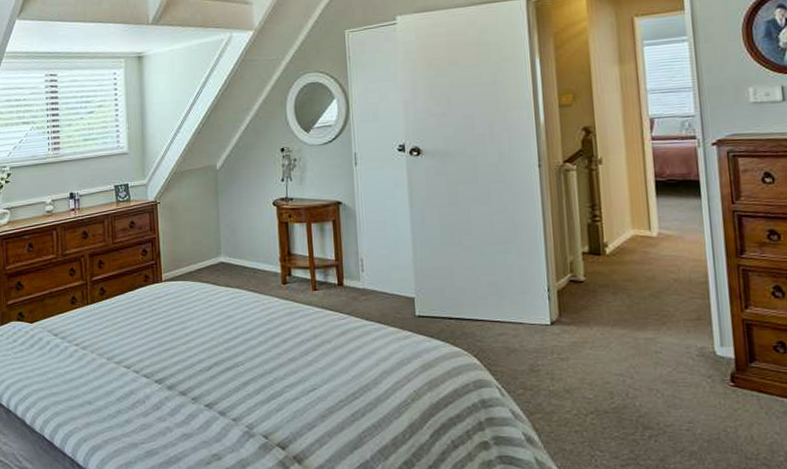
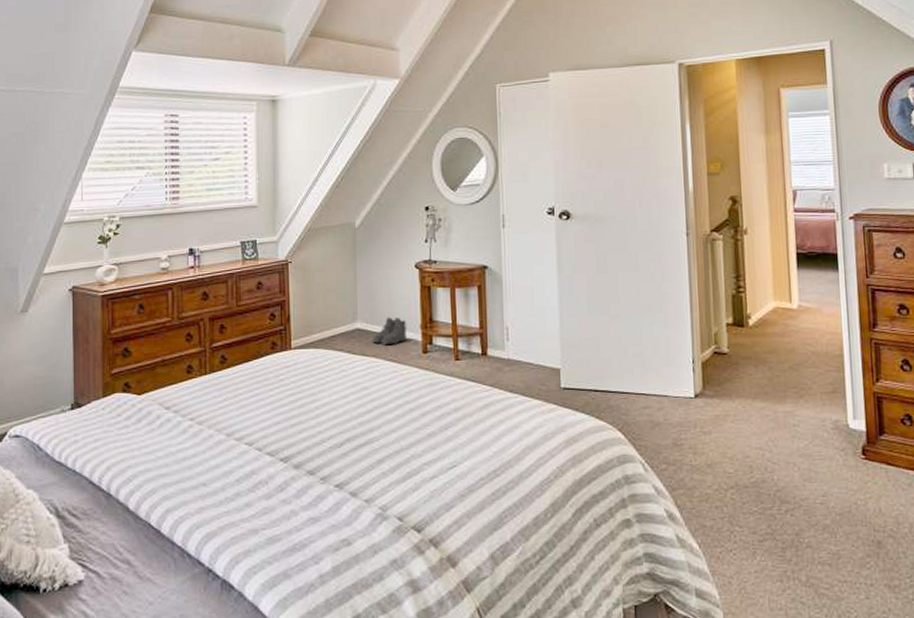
boots: none [234,251,267,276] -> present [371,317,407,344]

